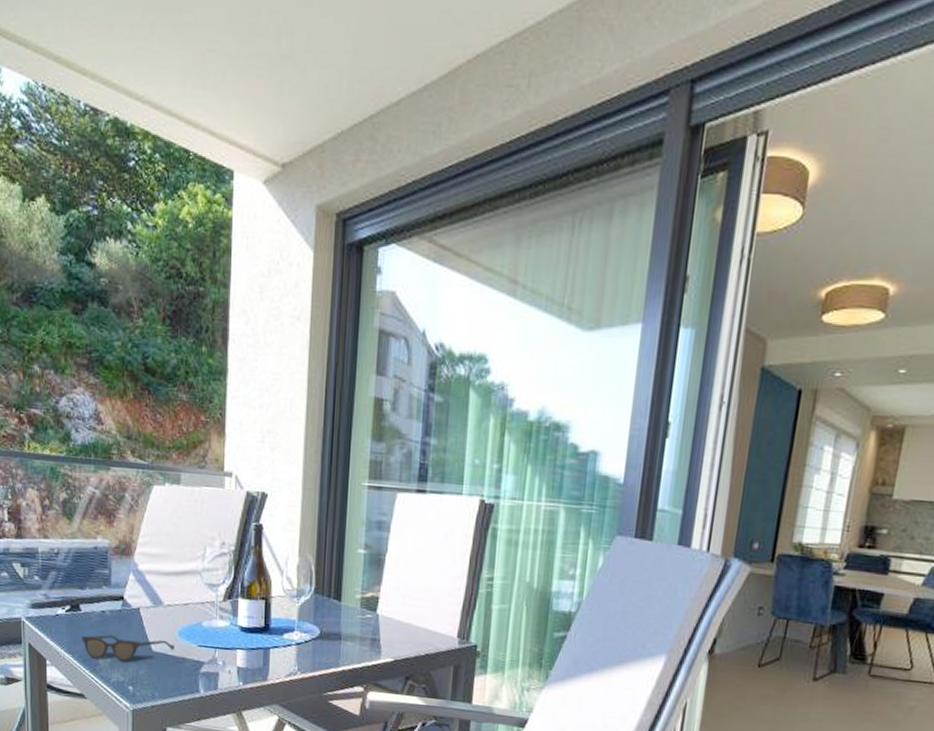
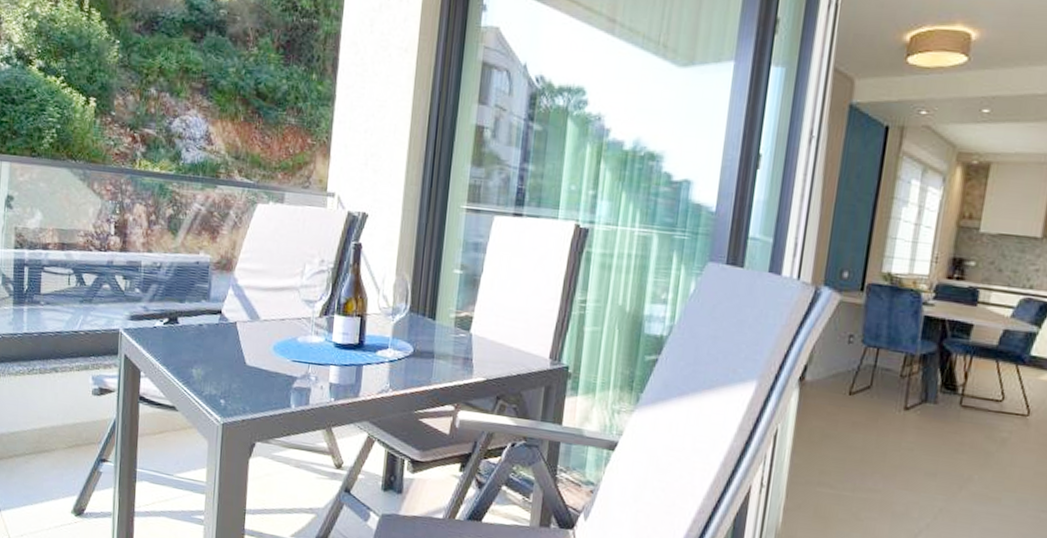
sunglasses: present [81,634,174,662] -> none [177,347,268,376]

